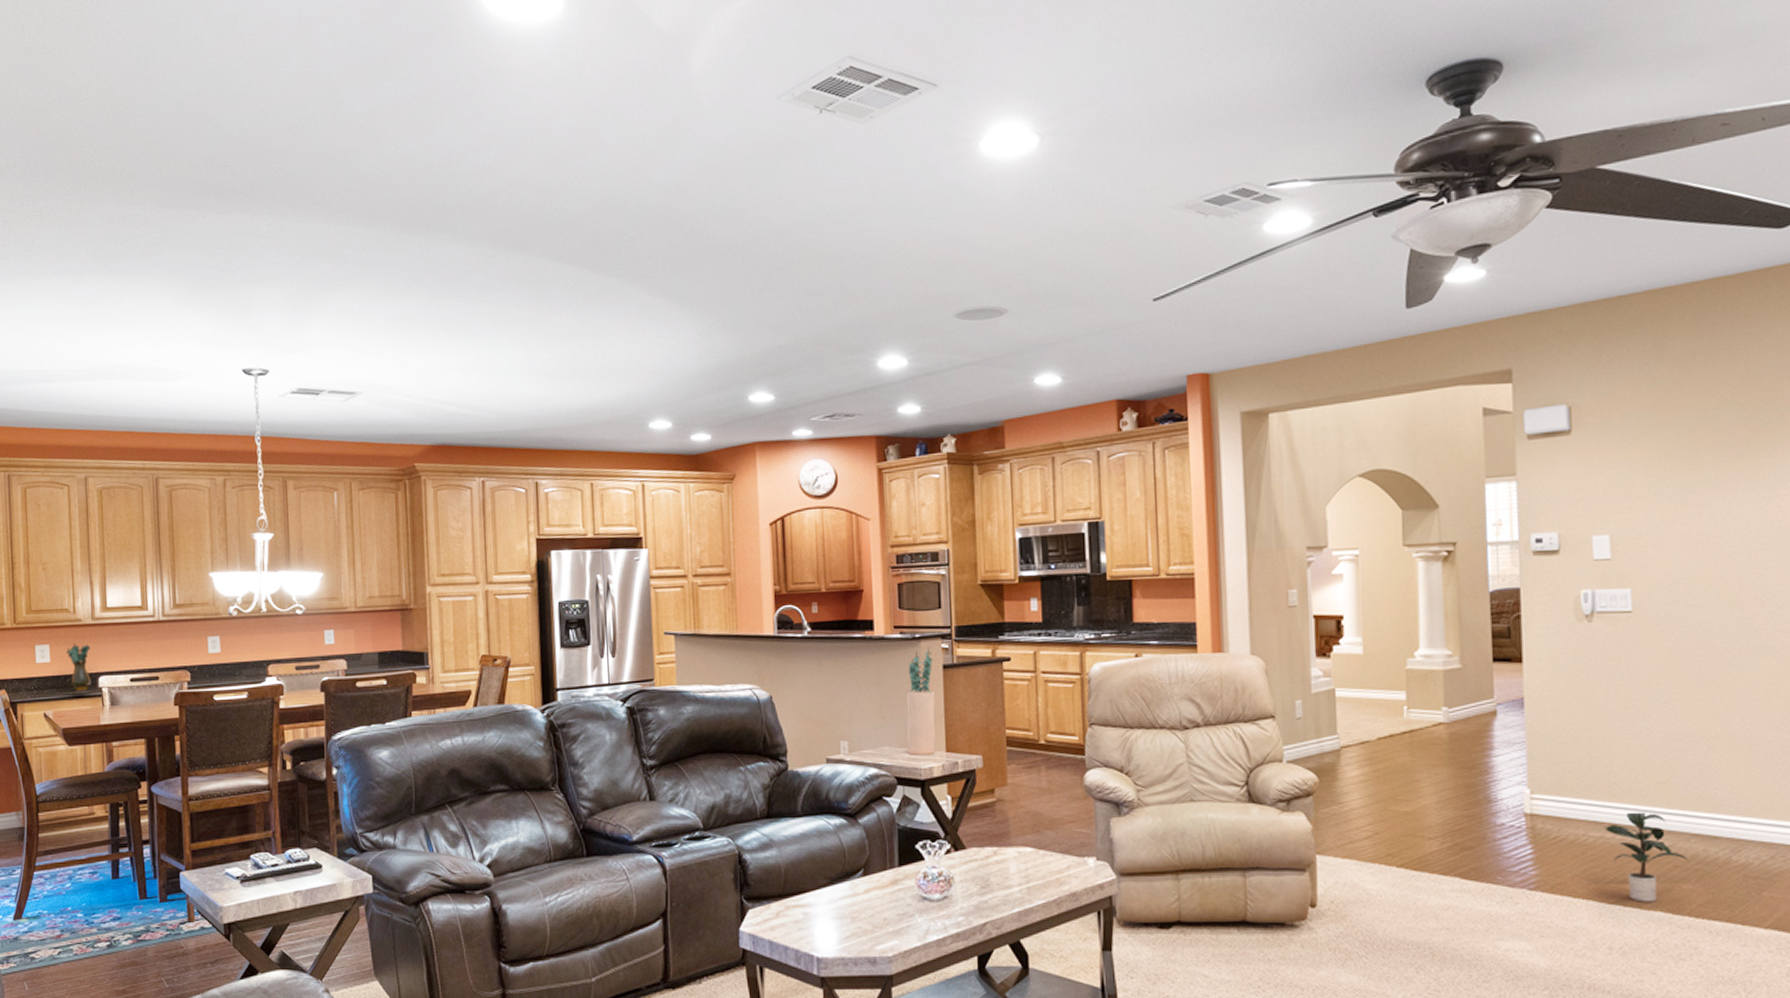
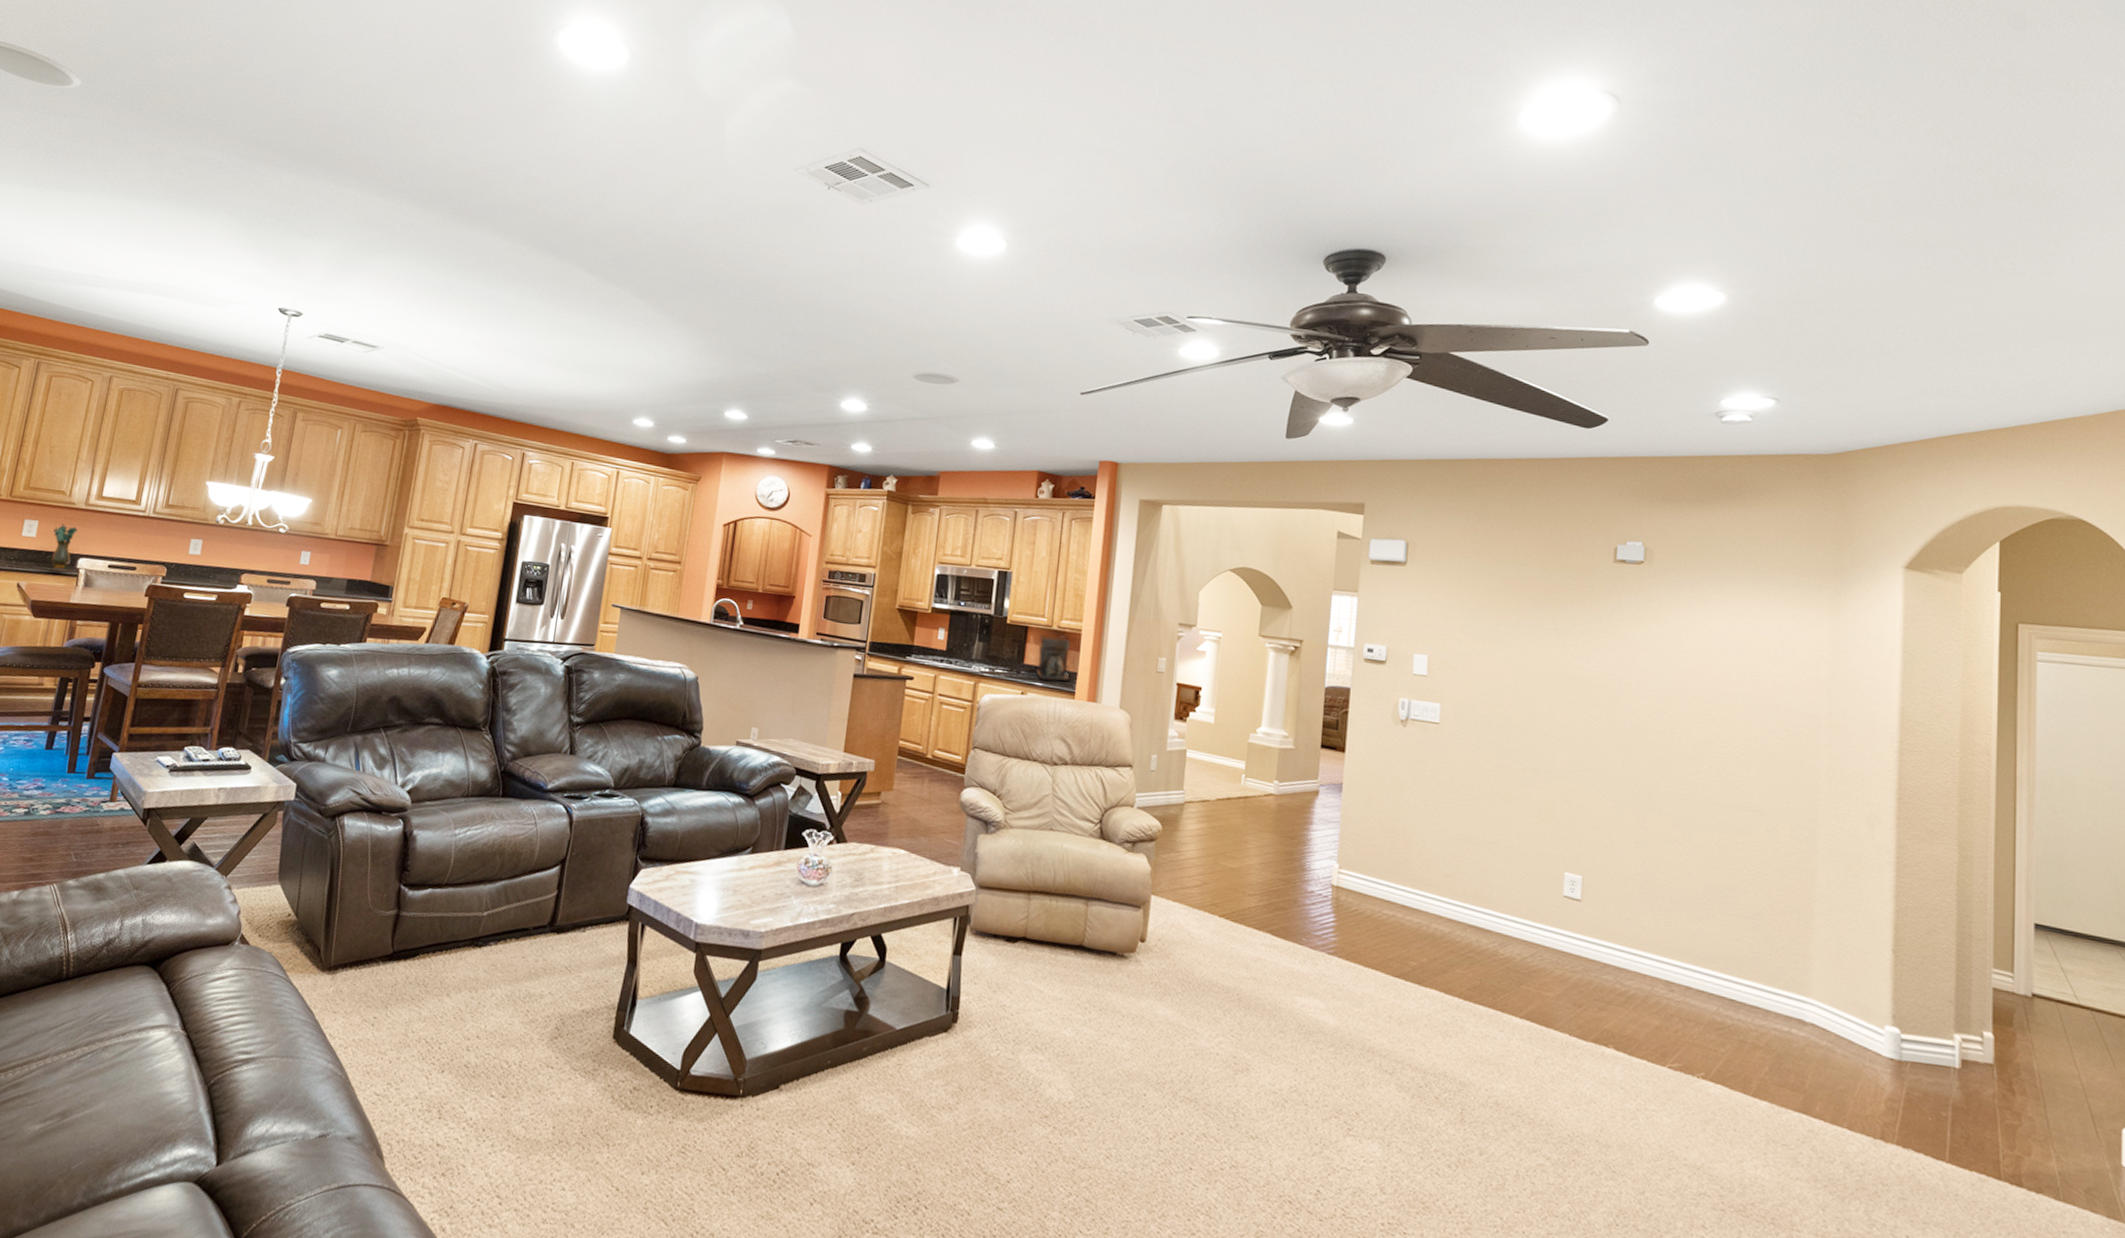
vase: present [906,647,936,757] -> none [809,656,846,754]
coffee maker: none [1146,583,1190,638] -> present [1036,634,1071,682]
potted plant: present [1603,812,1689,902] -> none [1396,897,1464,981]

